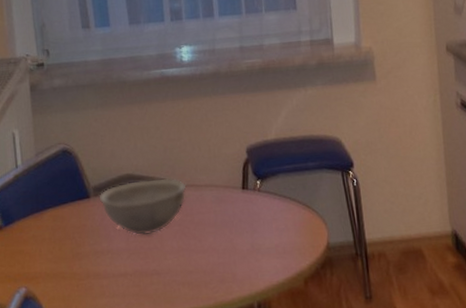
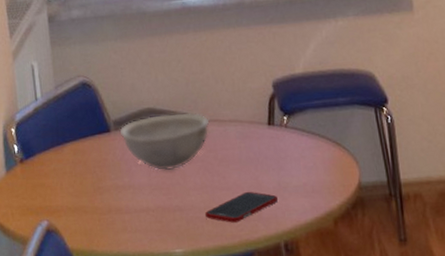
cell phone: none [182,253,251,285] -> present [205,191,278,223]

